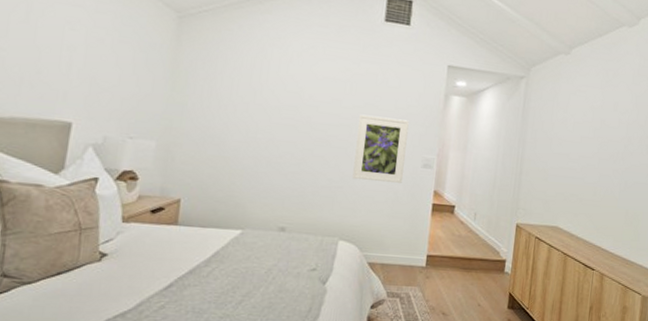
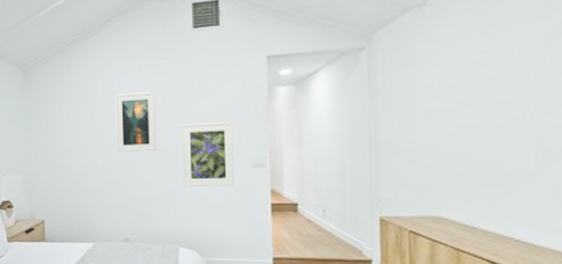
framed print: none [284,69,337,137] -> present [115,91,156,152]

